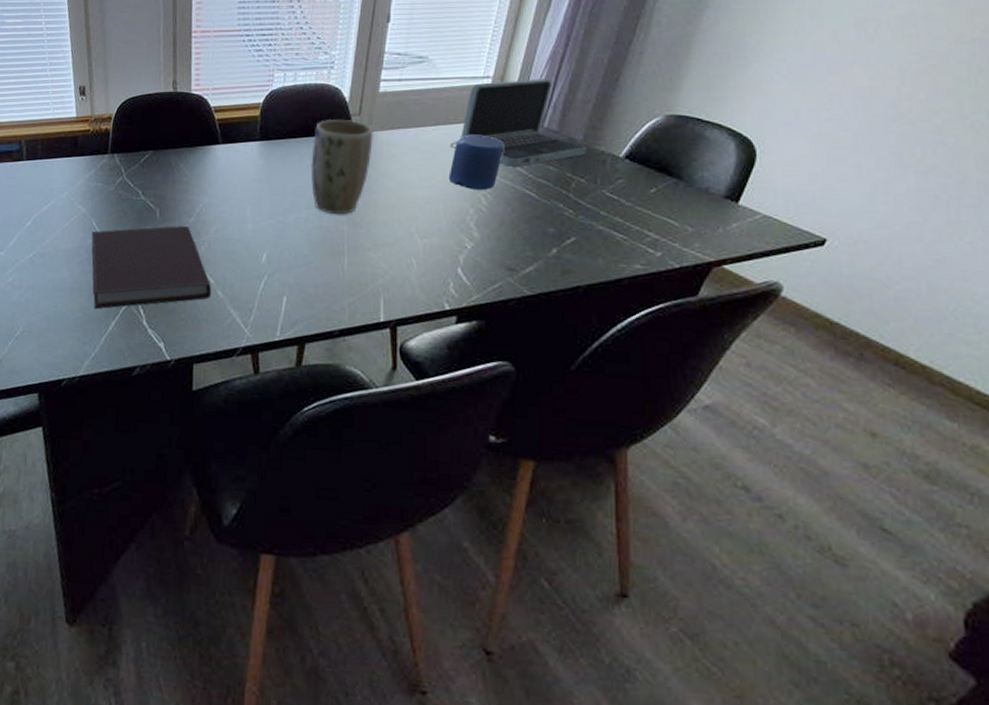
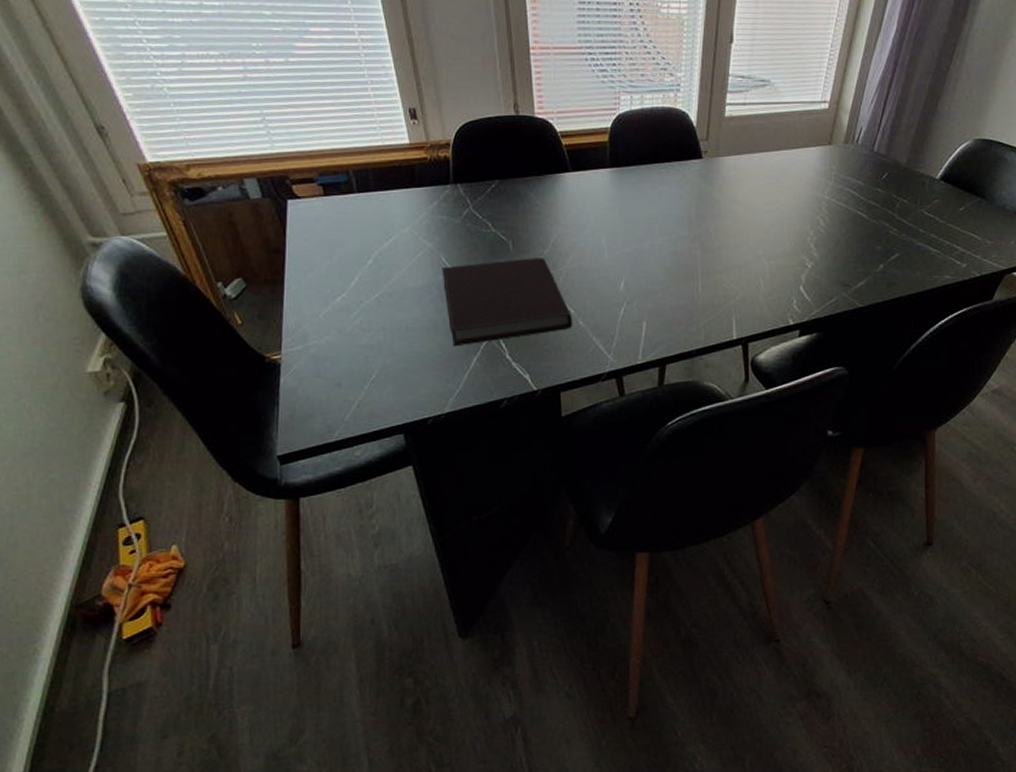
plant pot: present [310,120,373,215] -> none [662,145,721,241]
candle: present [448,134,505,190] -> none [791,159,840,212]
laptop: present [450,78,587,167] -> none [792,104,909,190]

